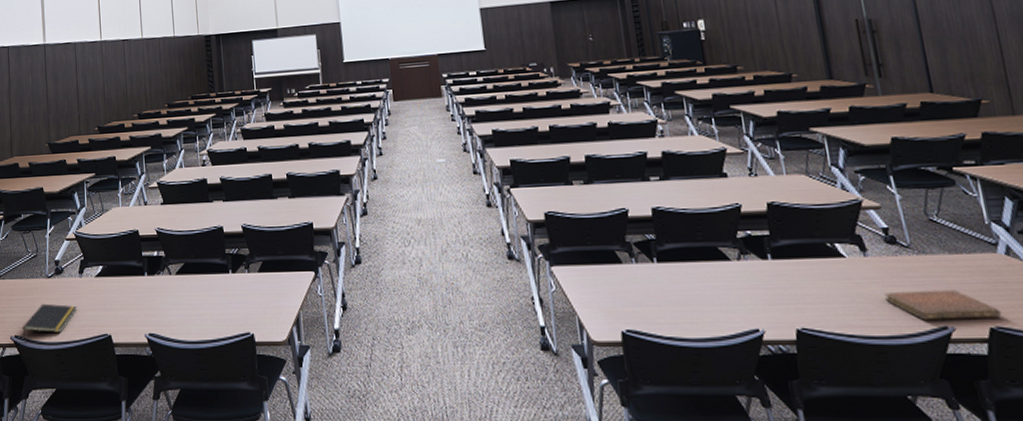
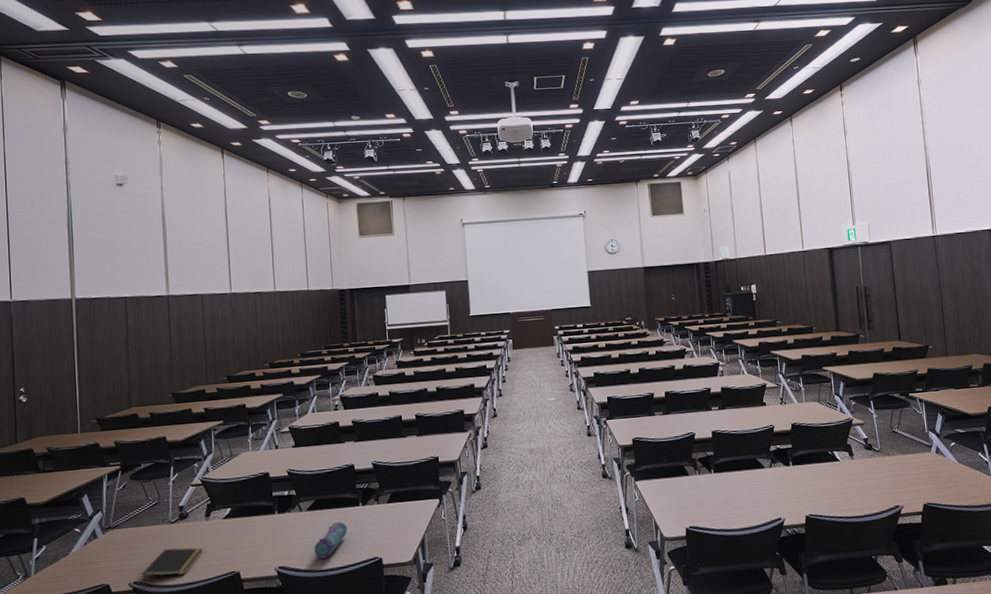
pencil case: none [183,288,218,329] -> present [314,521,348,559]
notebook: present [884,289,1001,320] -> none [862,479,931,502]

